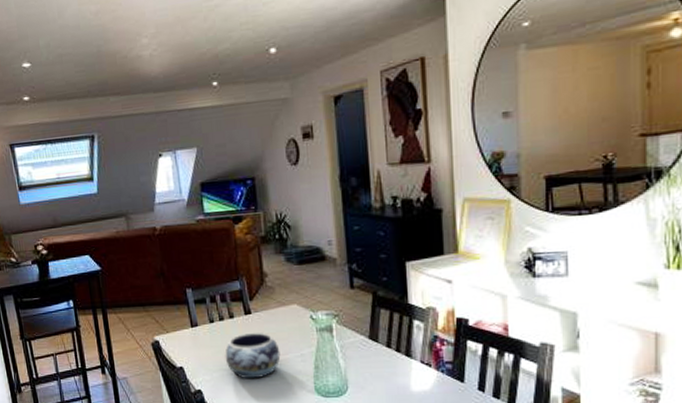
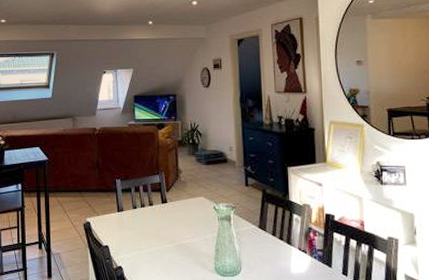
decorative bowl: present [225,332,281,379] -> none [144,218,189,258]

